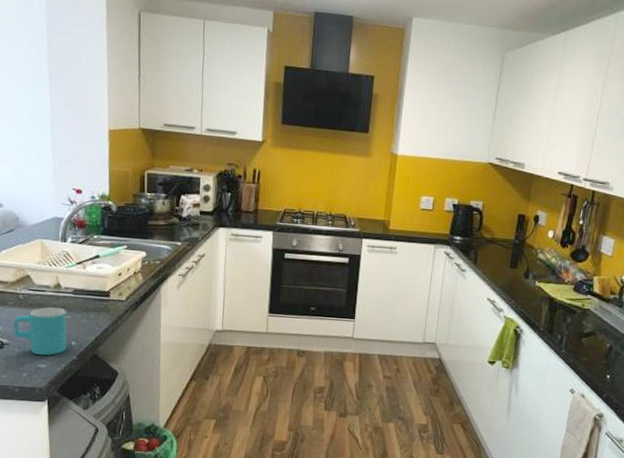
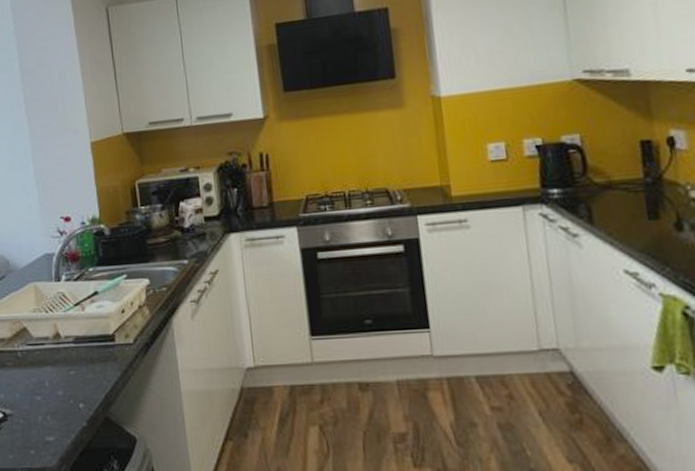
cup: present [13,307,67,355] -> none [15,362,75,425]

